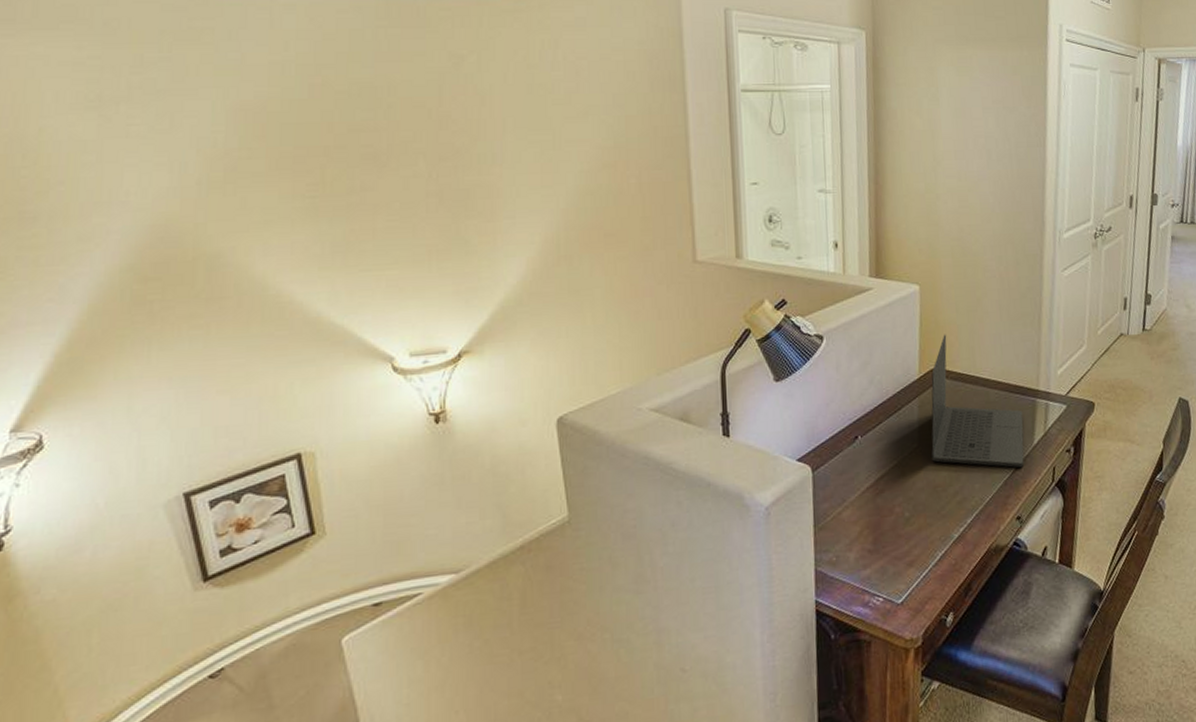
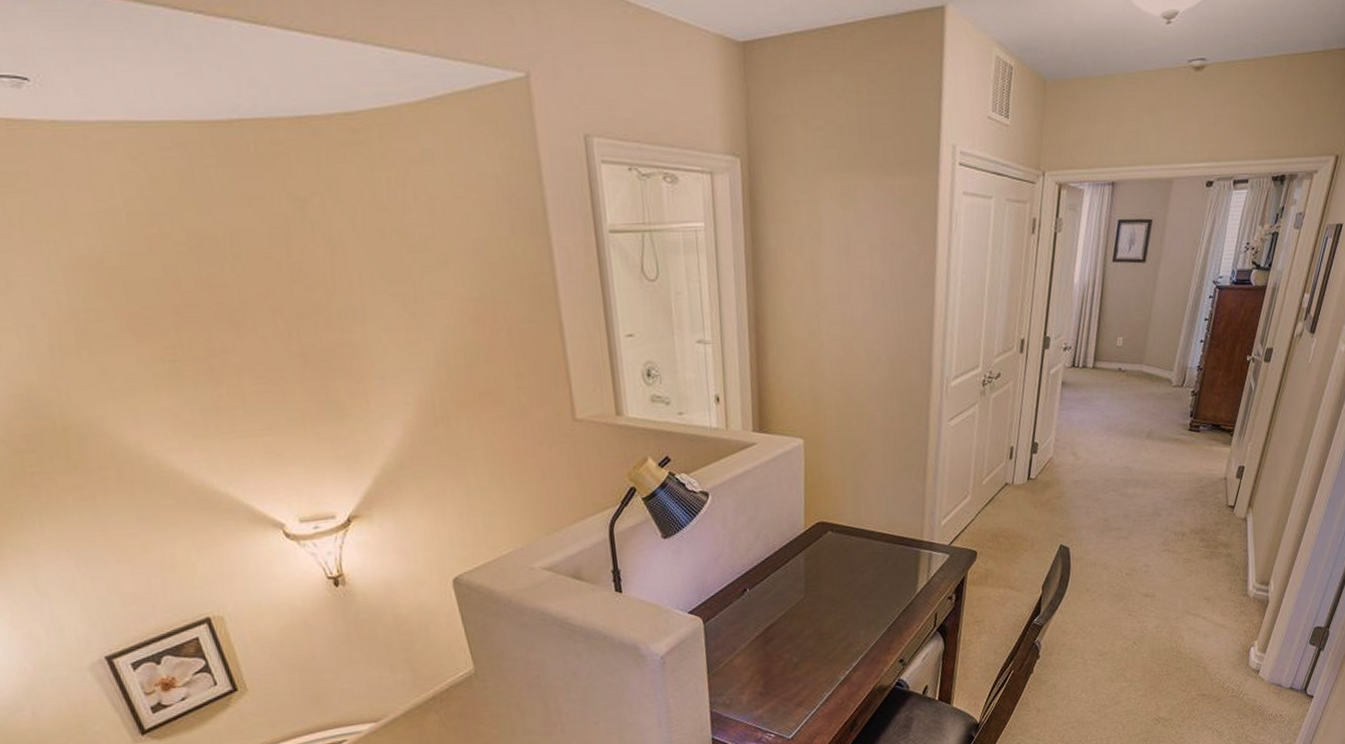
laptop: present [931,334,1024,468] -> none [817,487,907,615]

